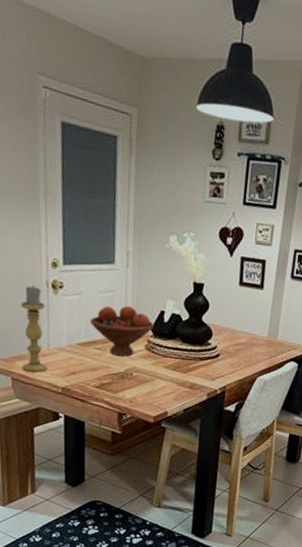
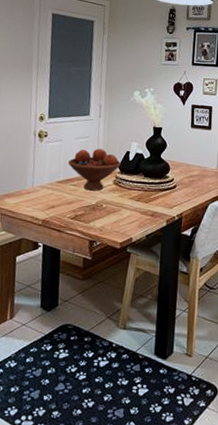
candle holder: present [20,285,47,372] -> none [10,135,33,208]

